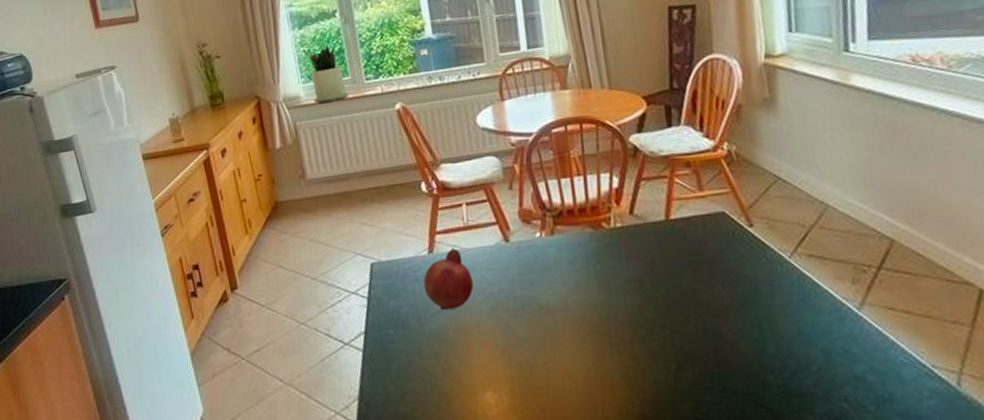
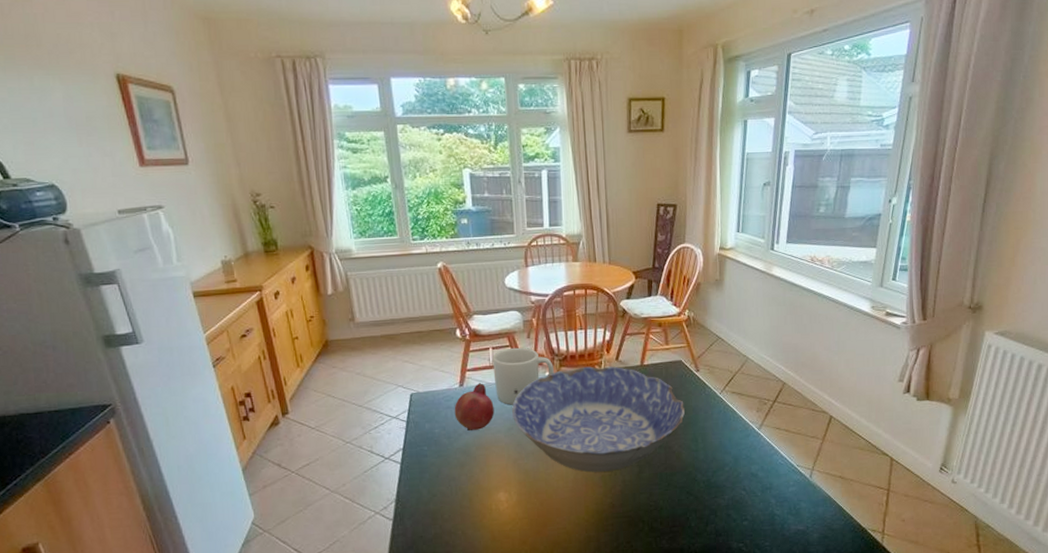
planter: present [306,45,350,103] -> none [359,207,398,257]
mug: none [467,201,548,277] -> present [492,347,555,405]
bowl: none [495,222,738,369] -> present [512,366,685,473]

